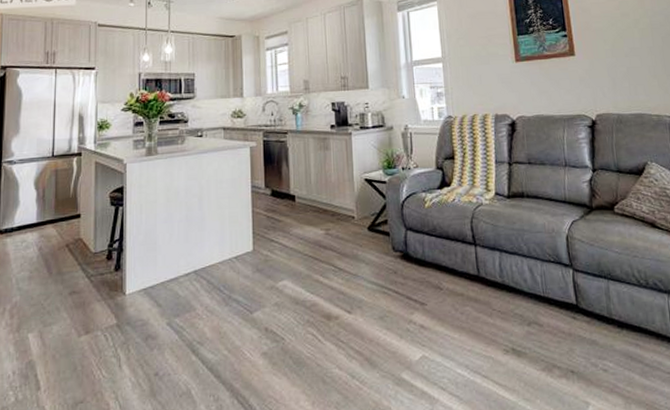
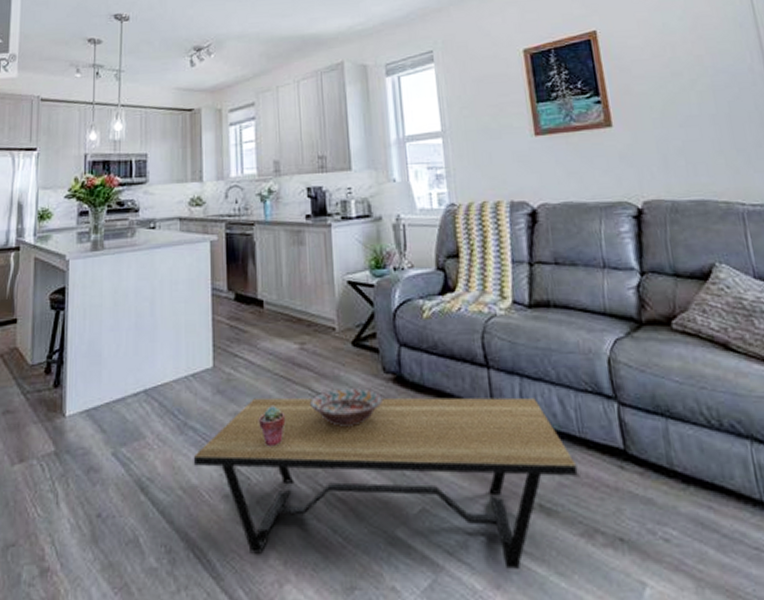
coffee table: none [236,268,542,399] -> present [193,397,578,570]
potted succulent: none [292,280,314,313] -> present [259,406,286,447]
decorative bowl: none [334,264,393,295] -> present [310,388,384,426]

